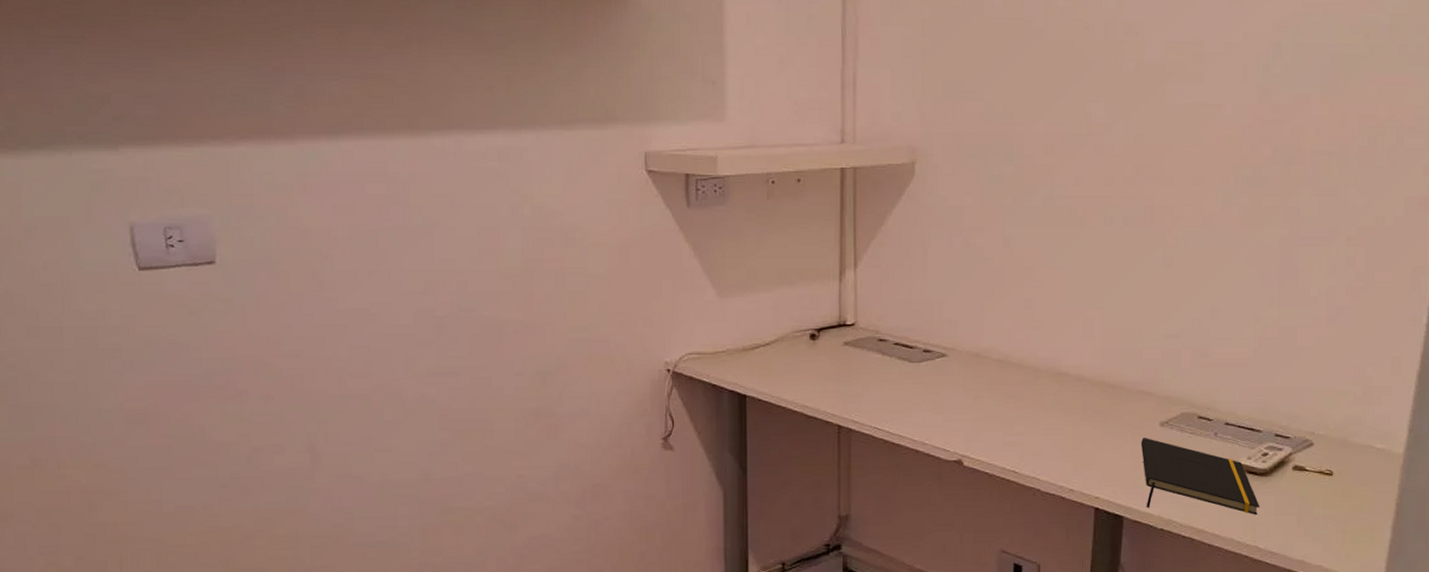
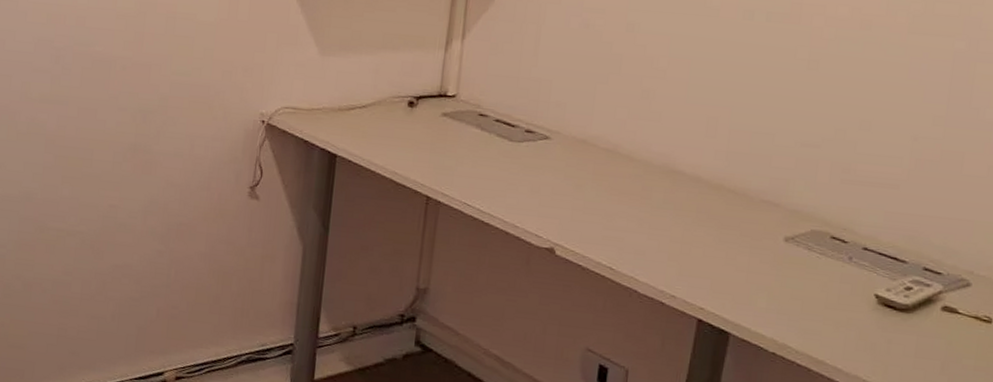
notepad: present [1140,437,1260,515] -> none [757,250,896,354]

